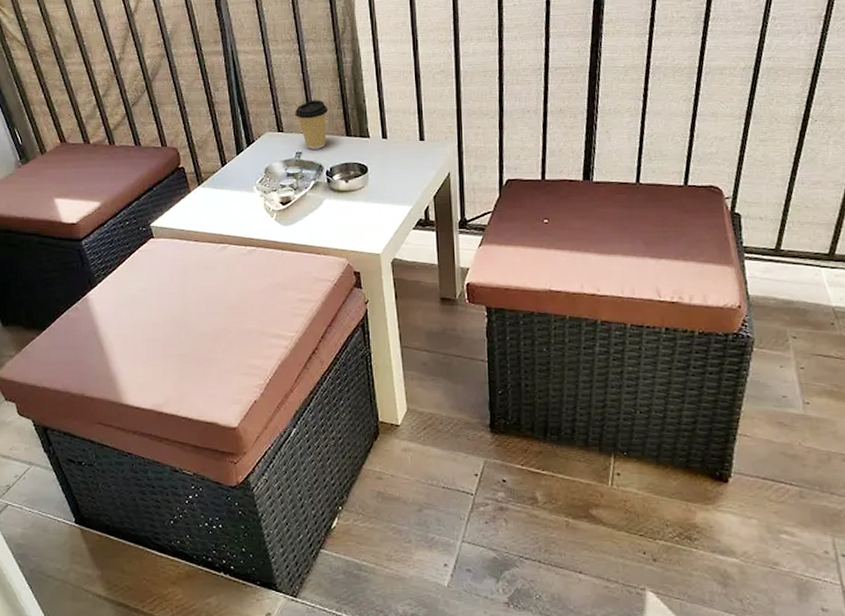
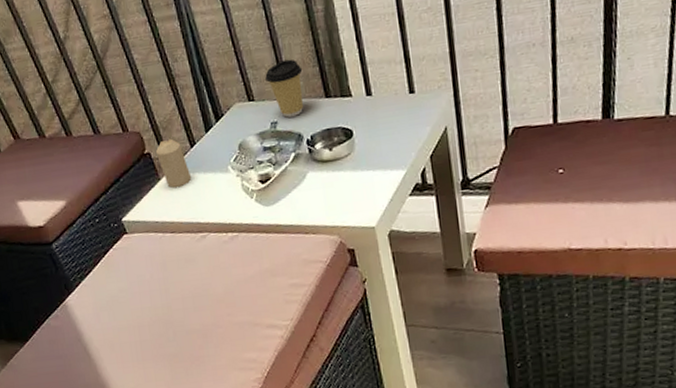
candle: none [190,157,220,201] -> present [156,138,192,189]

